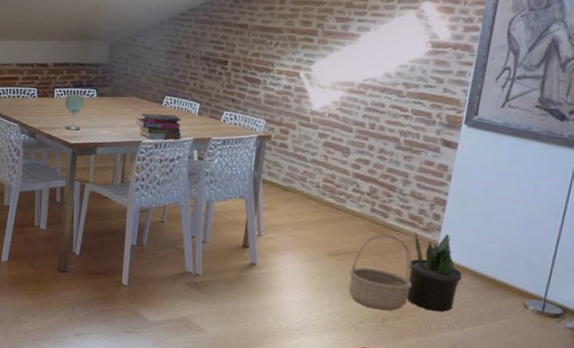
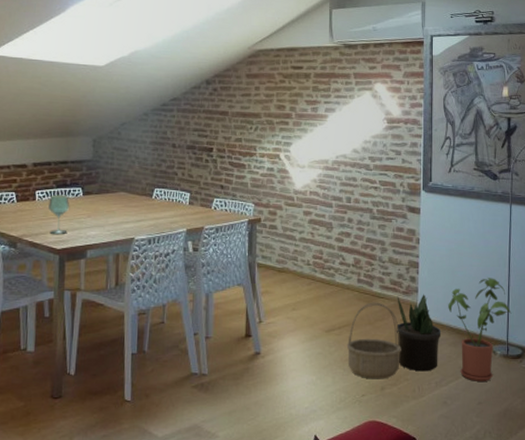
books: present [136,112,182,140] -> none [126,207,174,234]
house plant: none [475,227,557,335] -> present [448,278,512,381]

